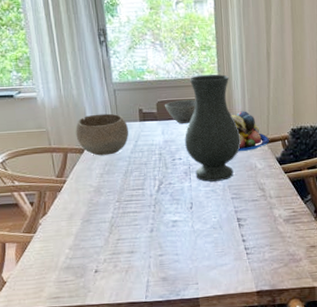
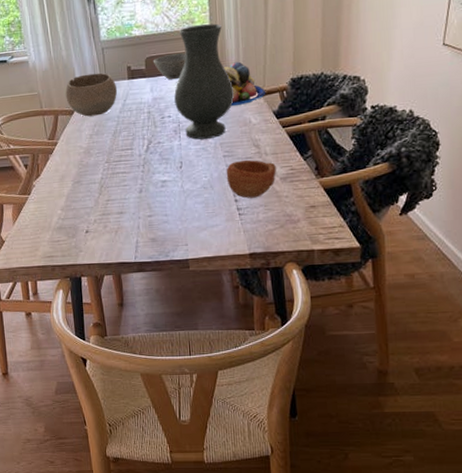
cup: none [234,202,280,239] -> present [226,160,276,199]

